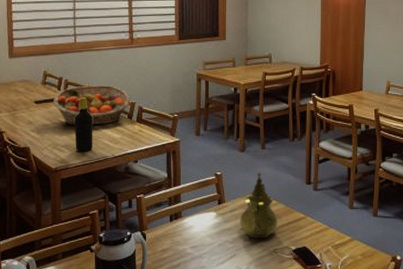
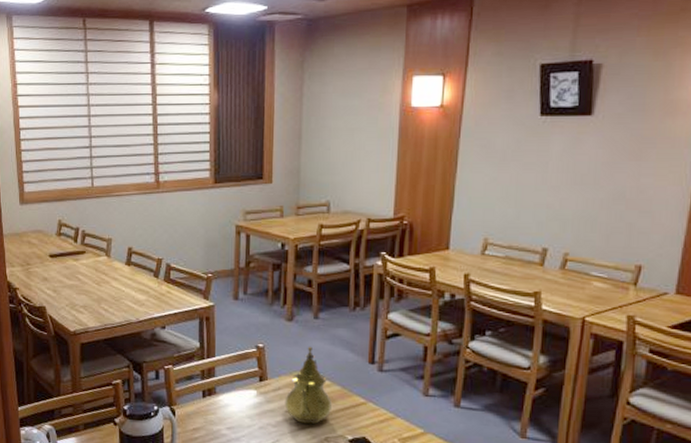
fruit basket: present [53,85,130,125] -> none [70,237,157,284]
bottle: present [74,97,93,152] -> none [94,251,115,314]

